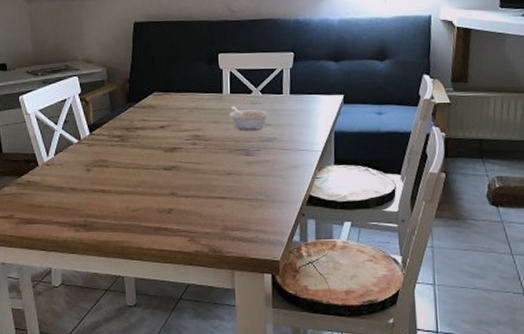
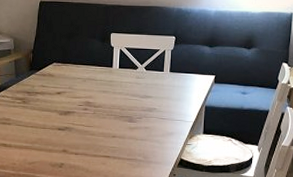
legume: present [229,106,270,130] -> none [117,79,152,100]

